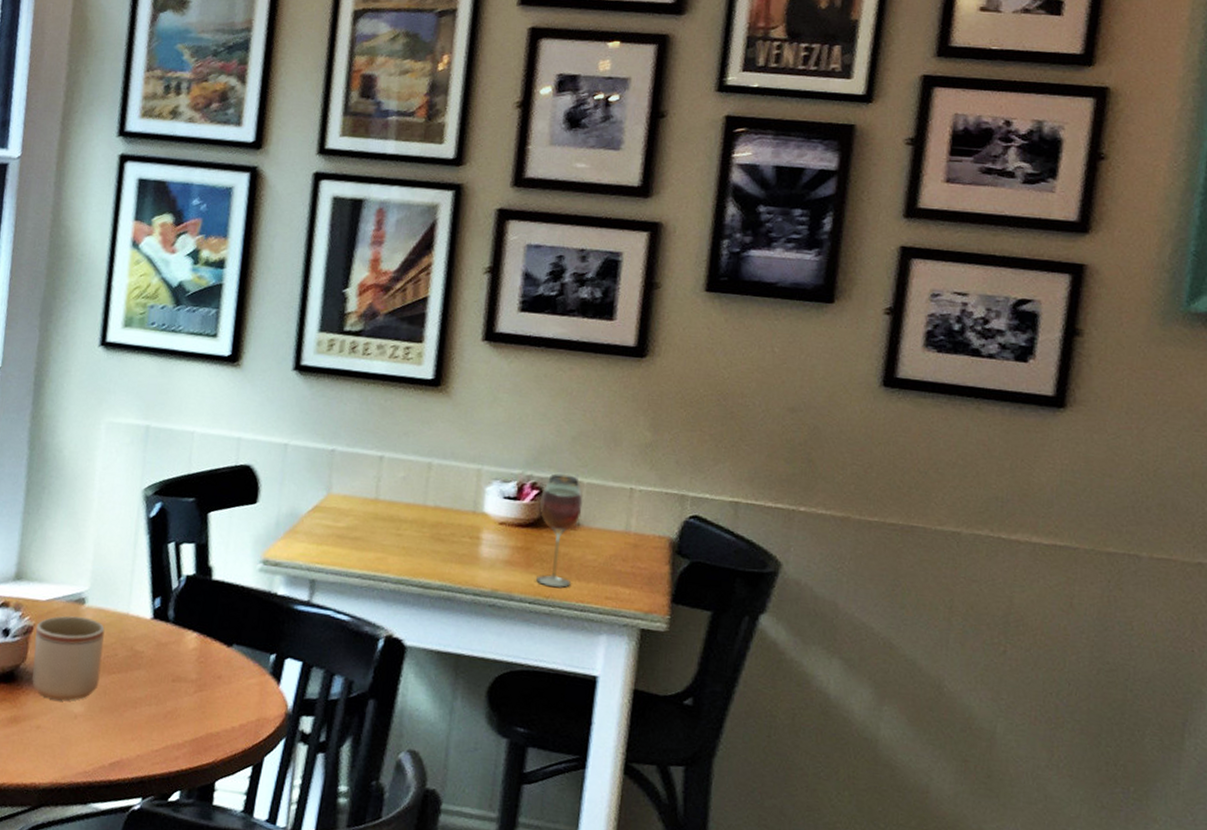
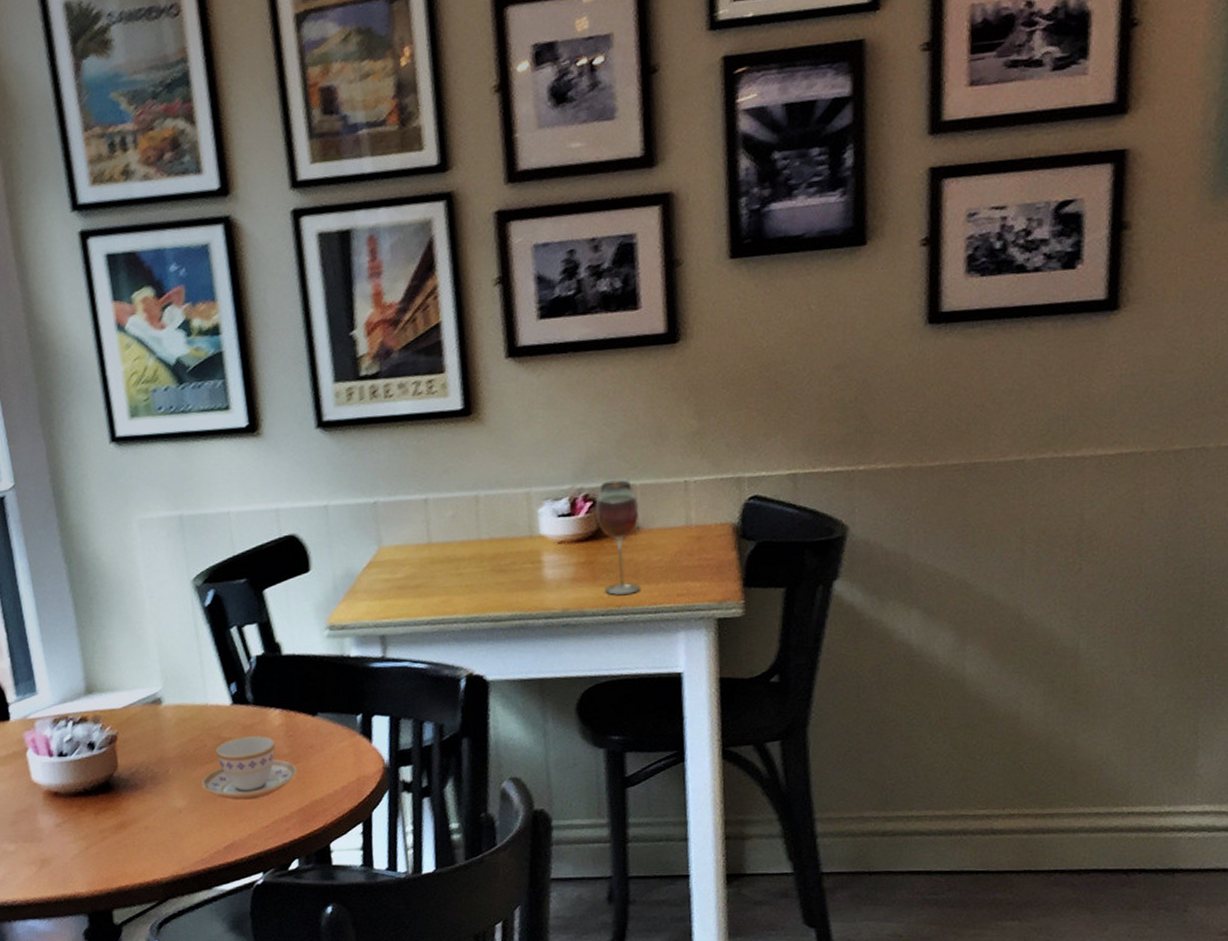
mug: present [32,616,105,701] -> none [119,716,195,799]
teacup: none [103,653,200,720] -> present [201,736,297,800]

